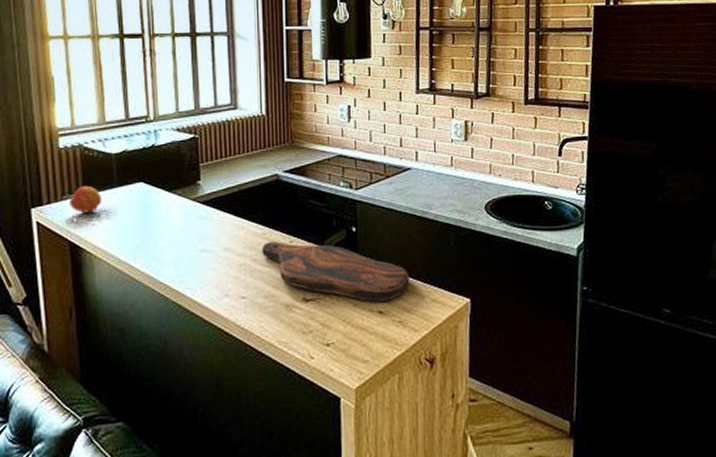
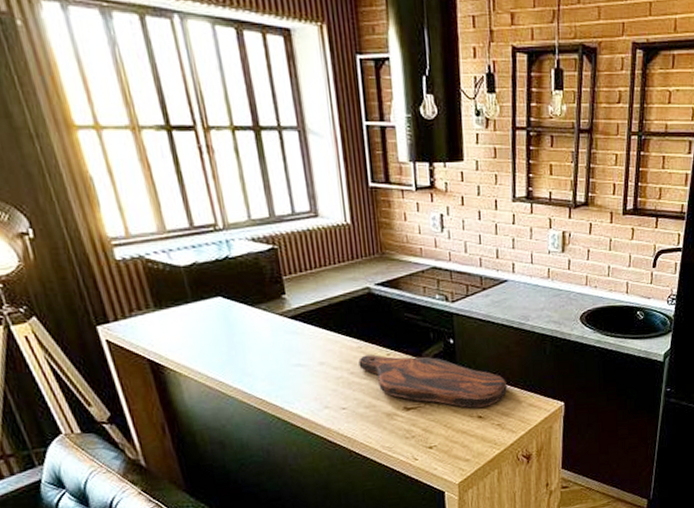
fruit: present [68,185,103,213] -> none [139,300,178,330]

